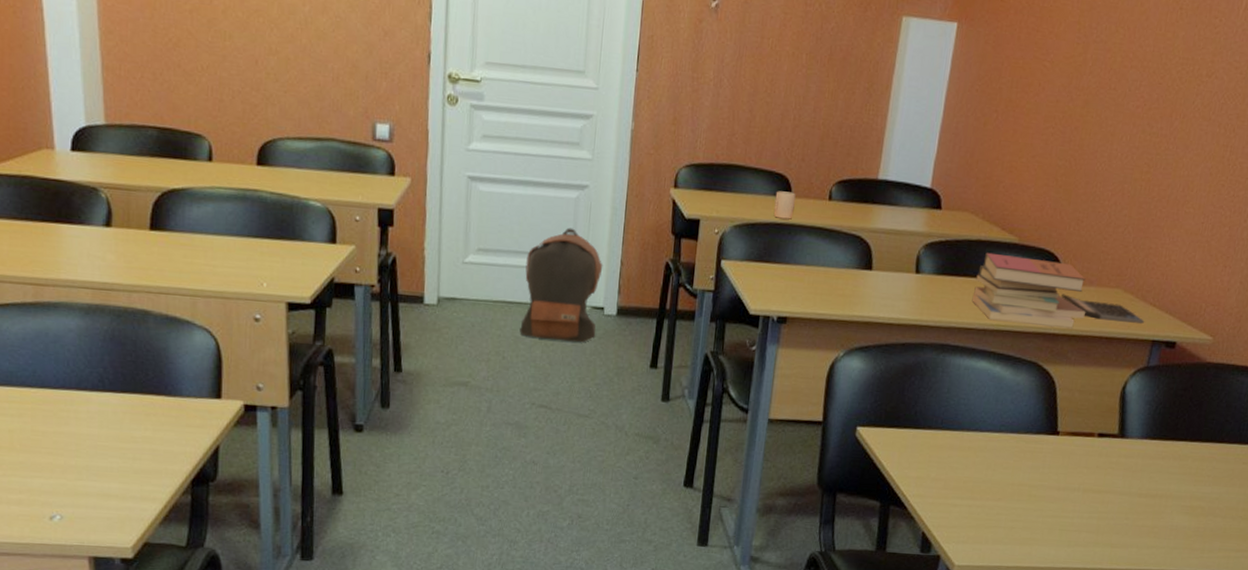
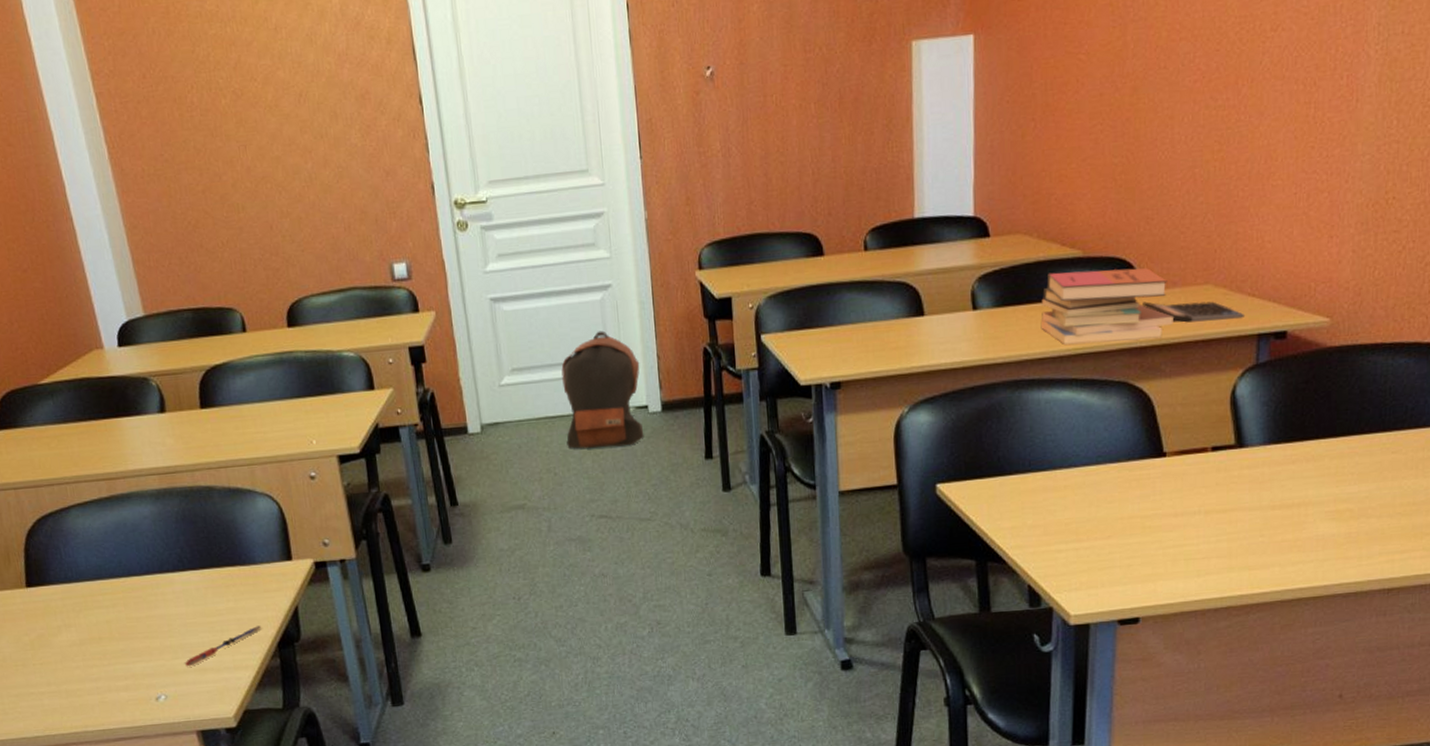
pen: none [87,459,178,490] -> present [184,625,262,667]
mug: present [773,191,796,219] -> none [806,250,829,280]

